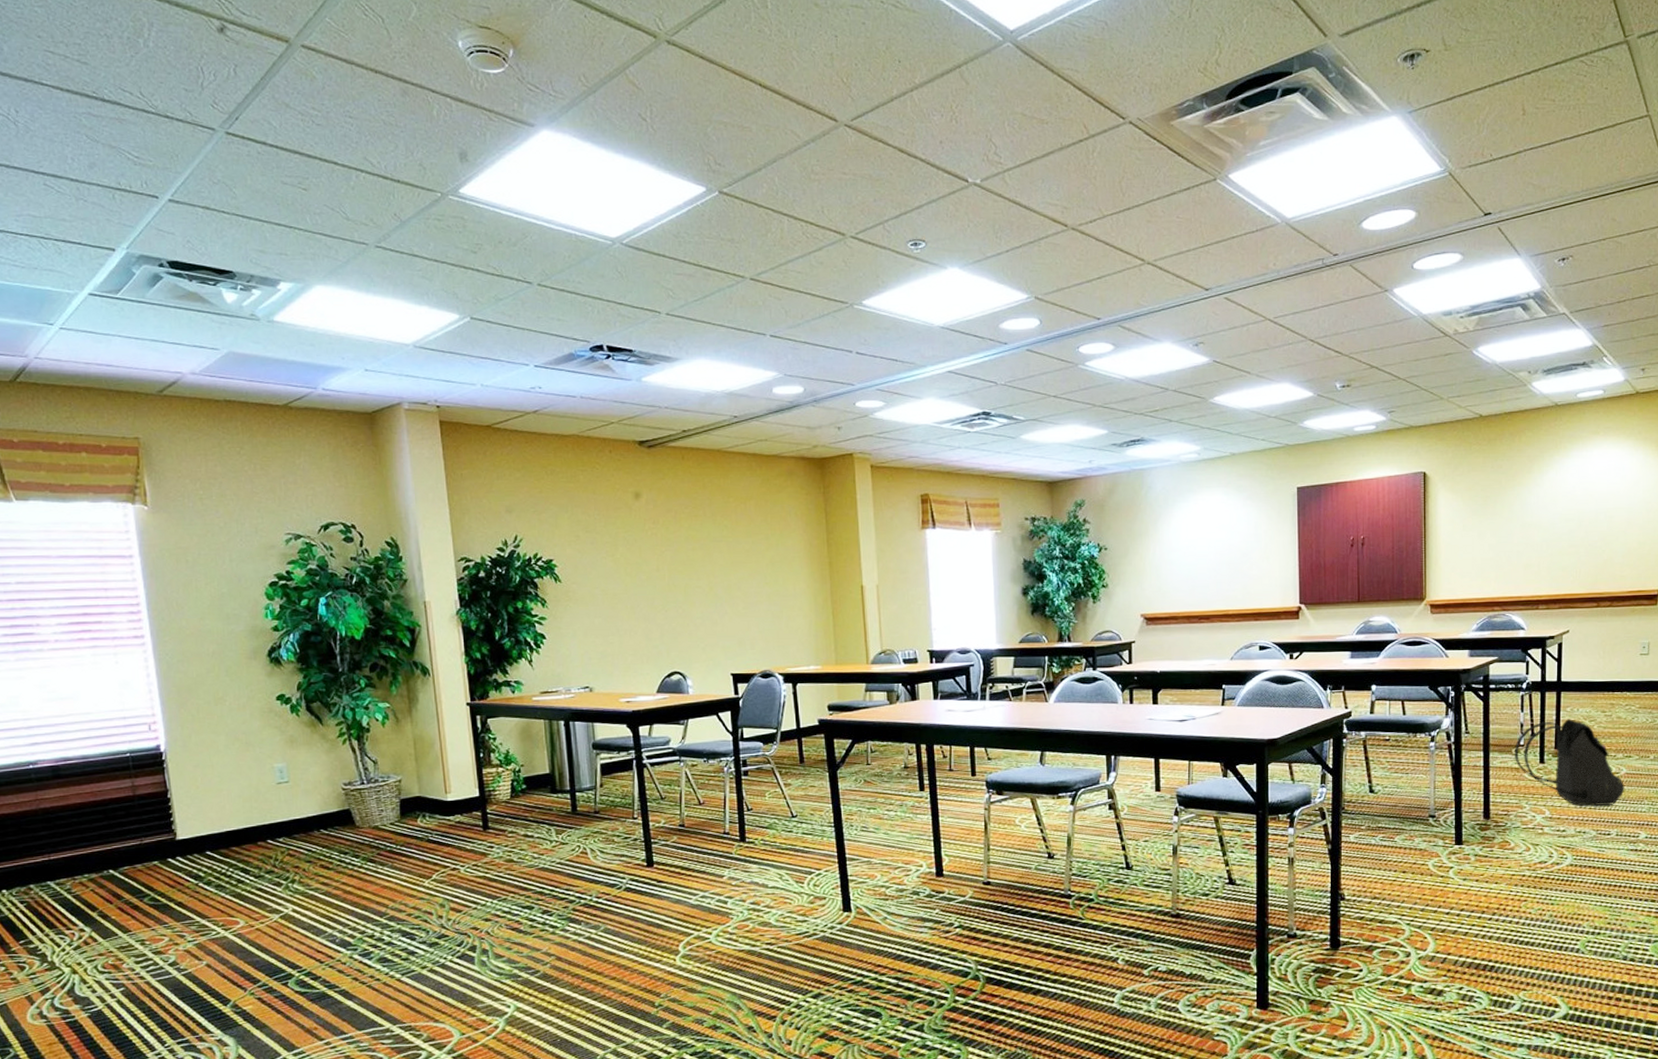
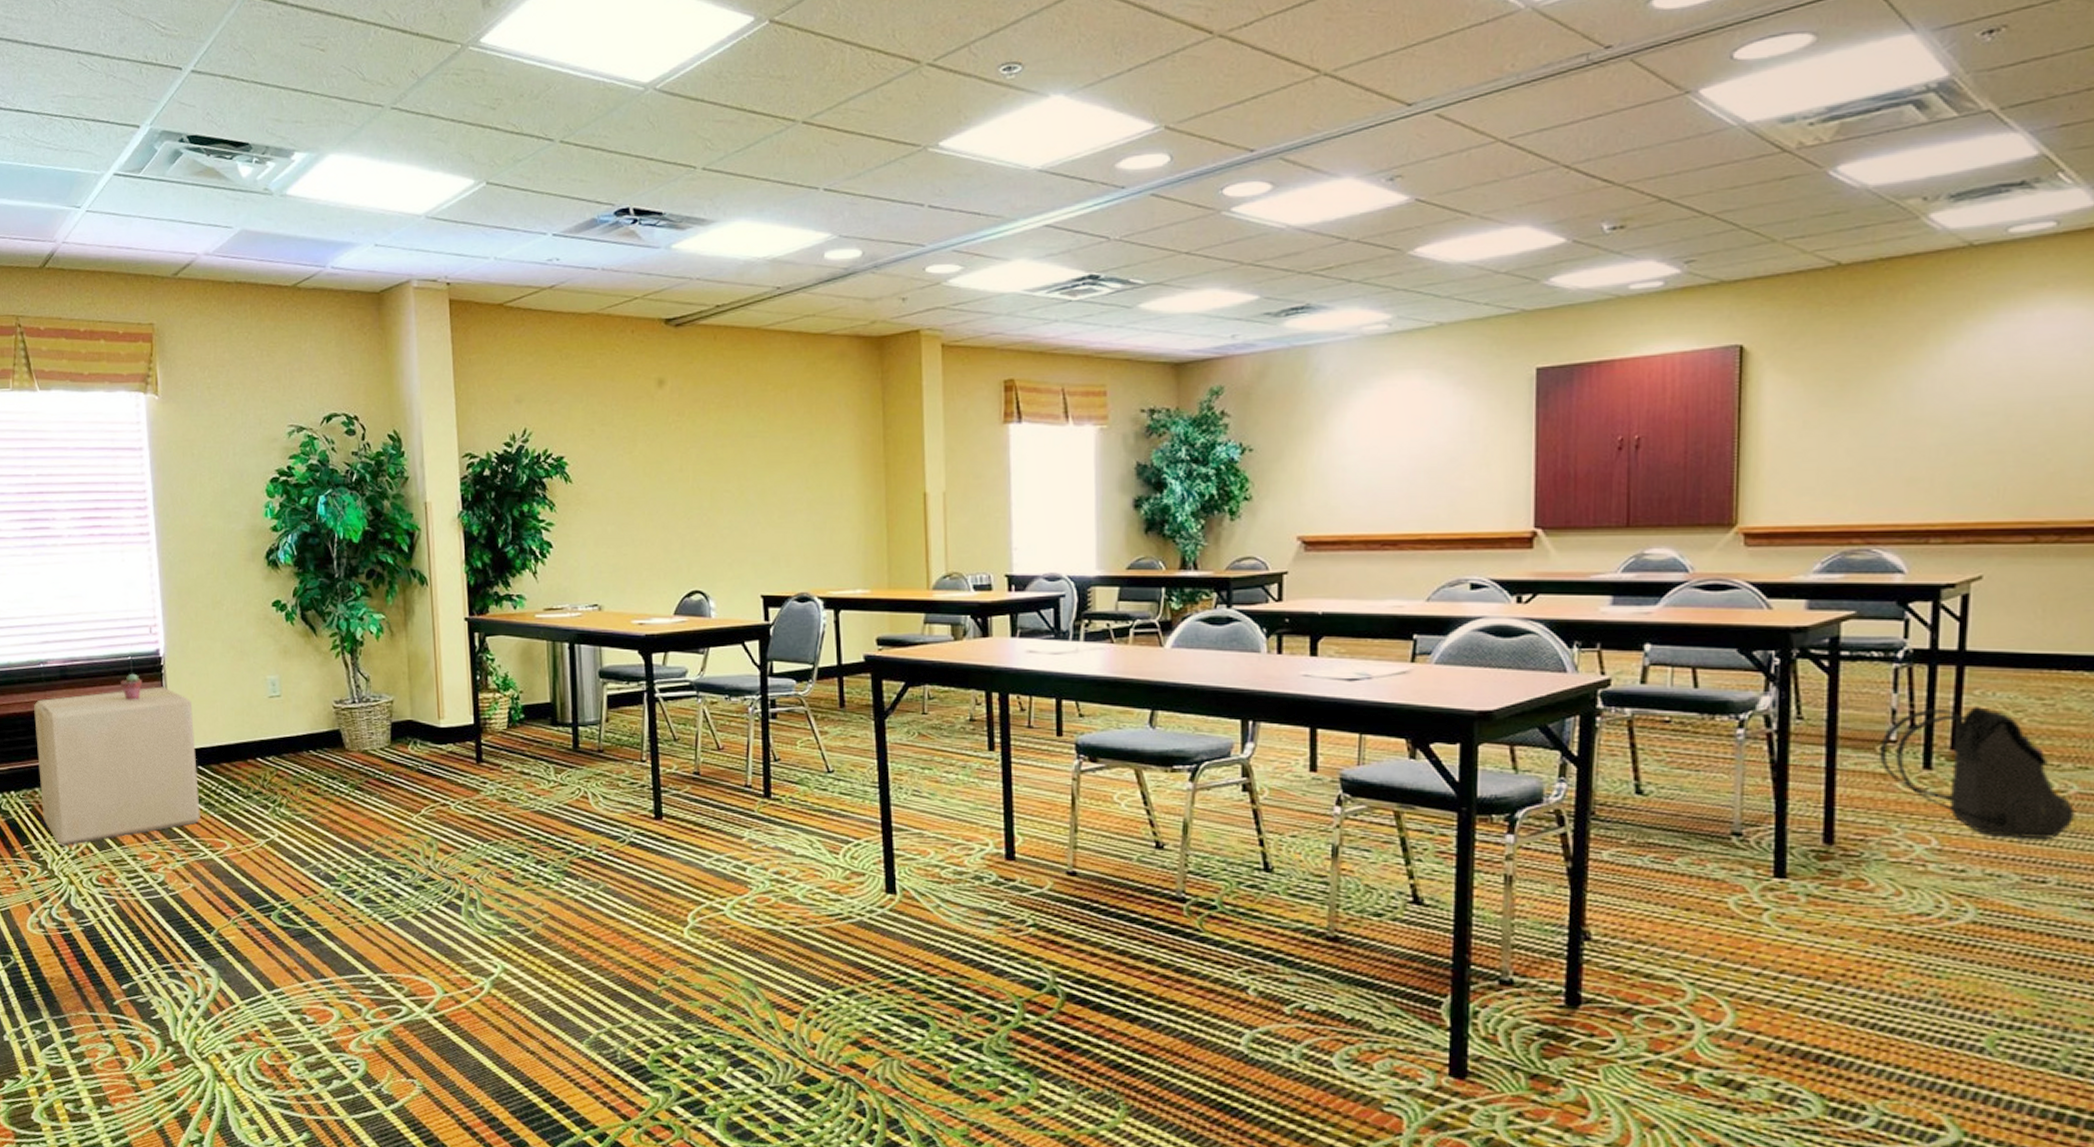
cardboard box: none [24,780,211,938] -> present [34,686,200,846]
potted succulent: none [119,769,144,795] -> present [121,673,143,700]

